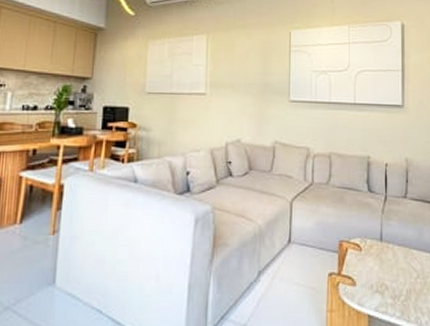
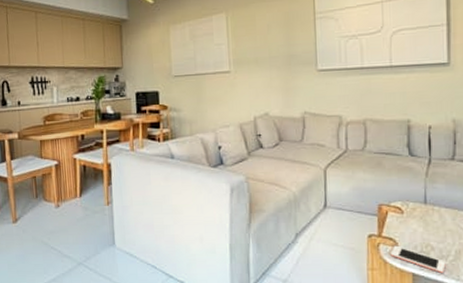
cell phone: none [349,284,398,314] -> present [390,245,446,273]

